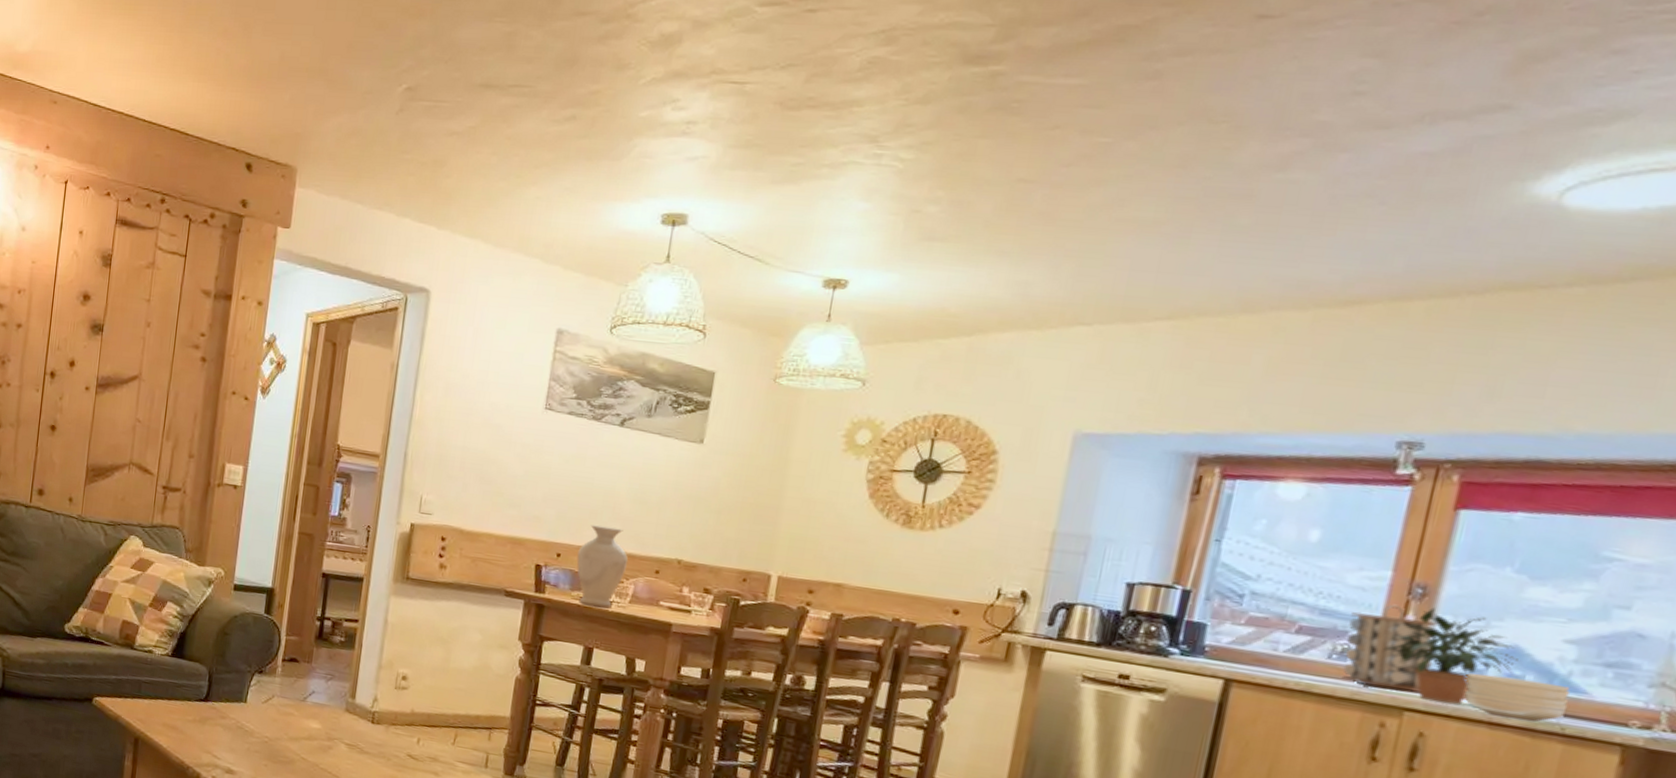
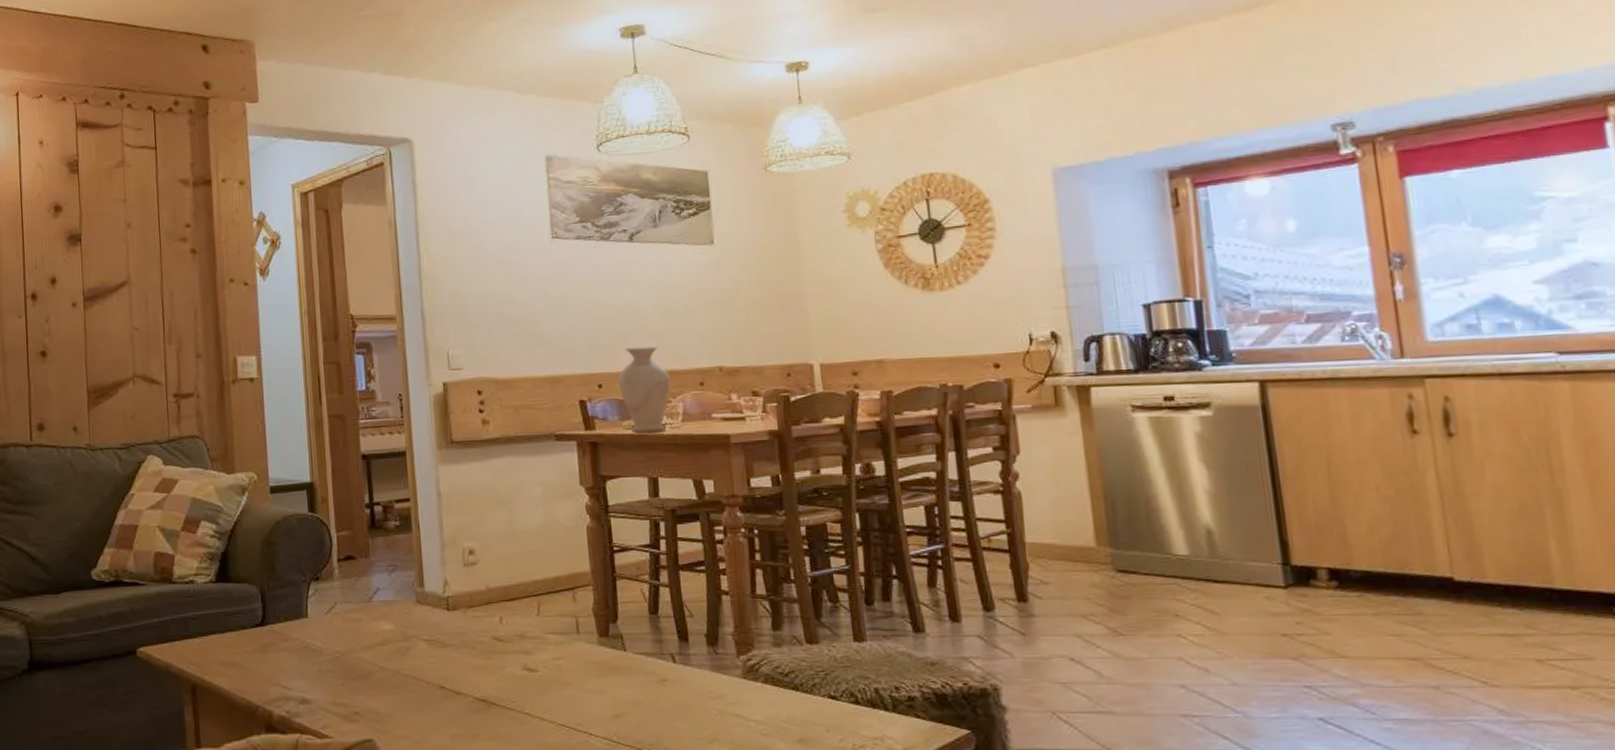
spice rack: present [1343,604,1438,691] -> none [1347,277,1433,360]
potted plant: present [1382,607,1518,706] -> none [1385,273,1503,366]
bowl: present [1463,673,1571,723] -> none [1464,324,1560,367]

